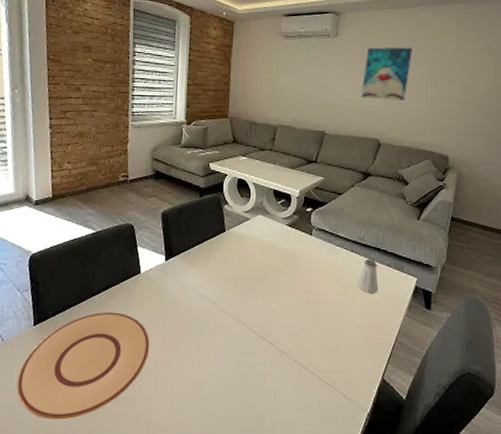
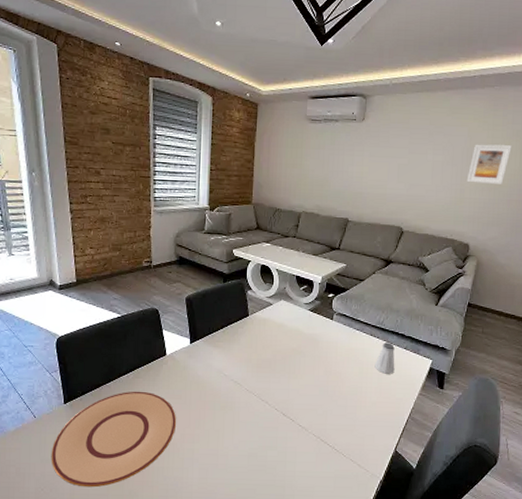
wall art: present [361,47,412,101] -> none [386,133,440,188]
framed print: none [441,57,485,96] -> present [466,144,512,184]

